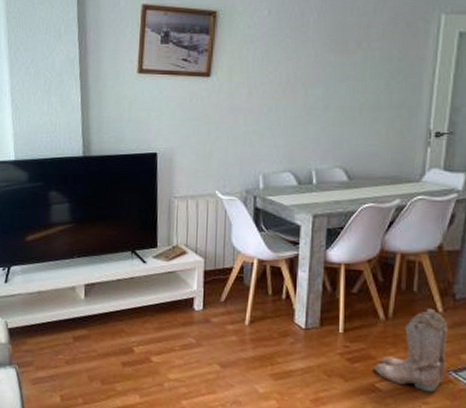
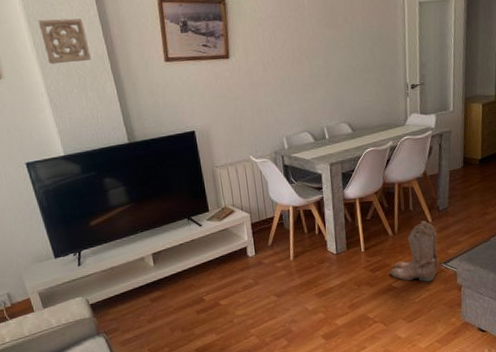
wall ornament: none [16,18,62,64] -> present [38,18,91,65]

